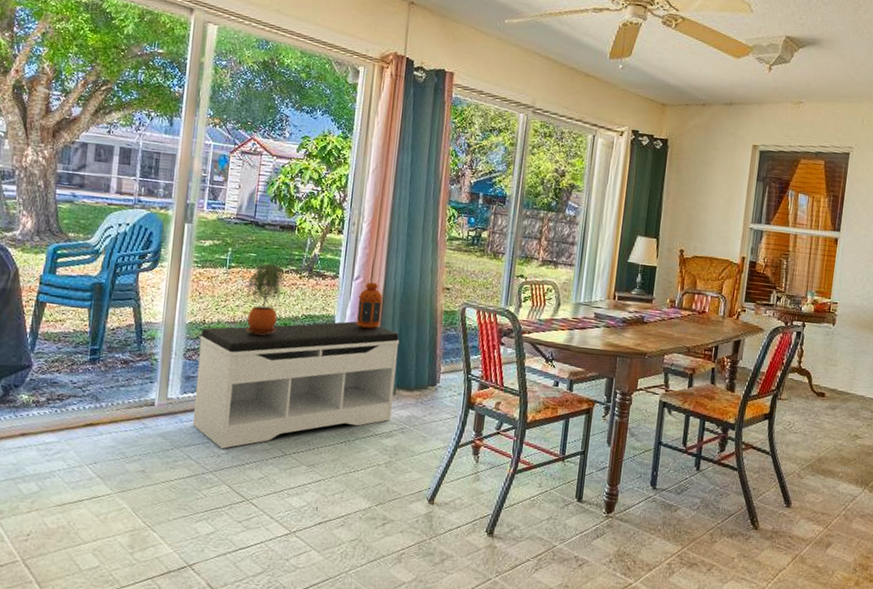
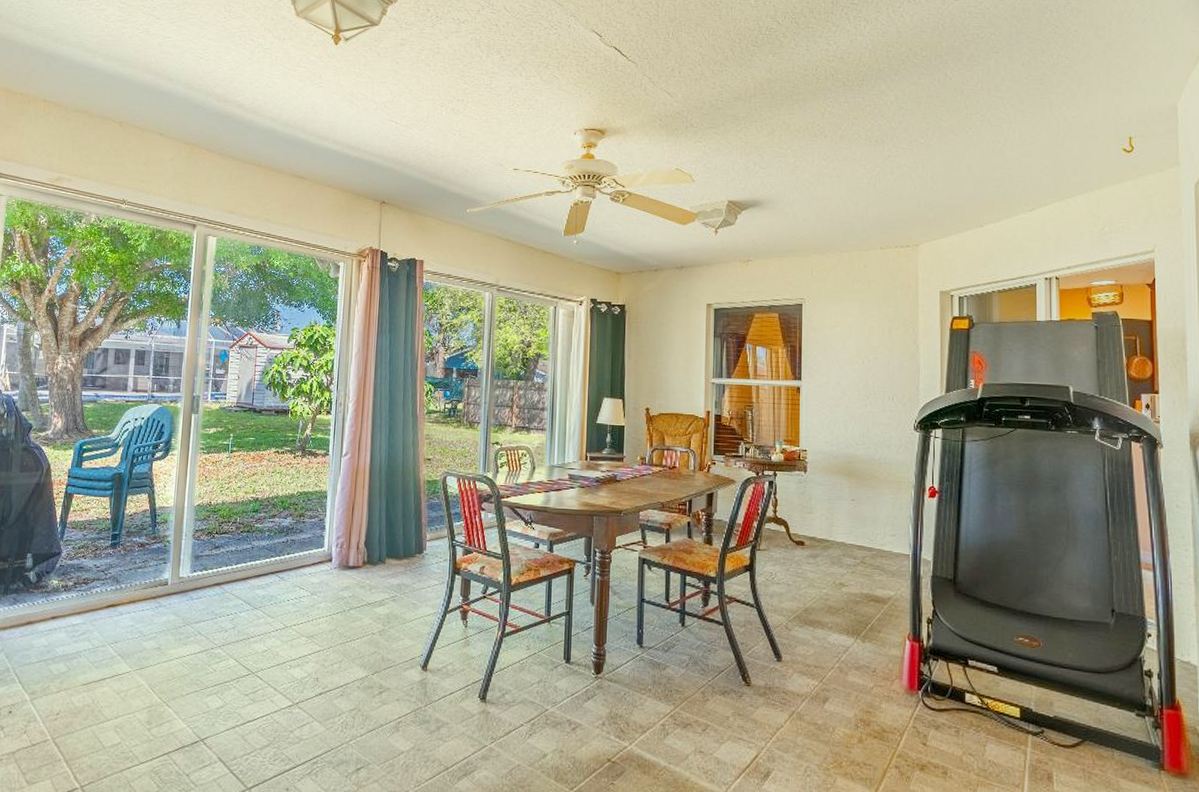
bench: present [192,321,400,449] -> none [201,495,387,623]
potted plant: present [245,263,284,336] -> none [246,446,280,514]
lantern: present [356,275,383,330] -> none [346,450,370,503]

